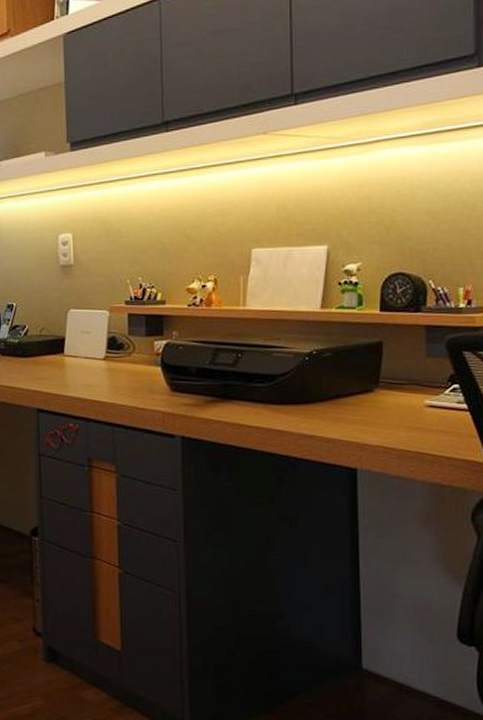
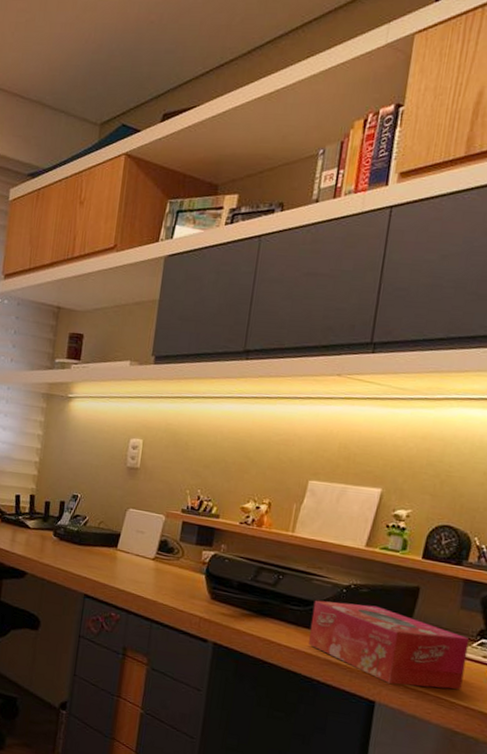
tissue box: none [278,369,441,447] -> present [308,600,470,690]

